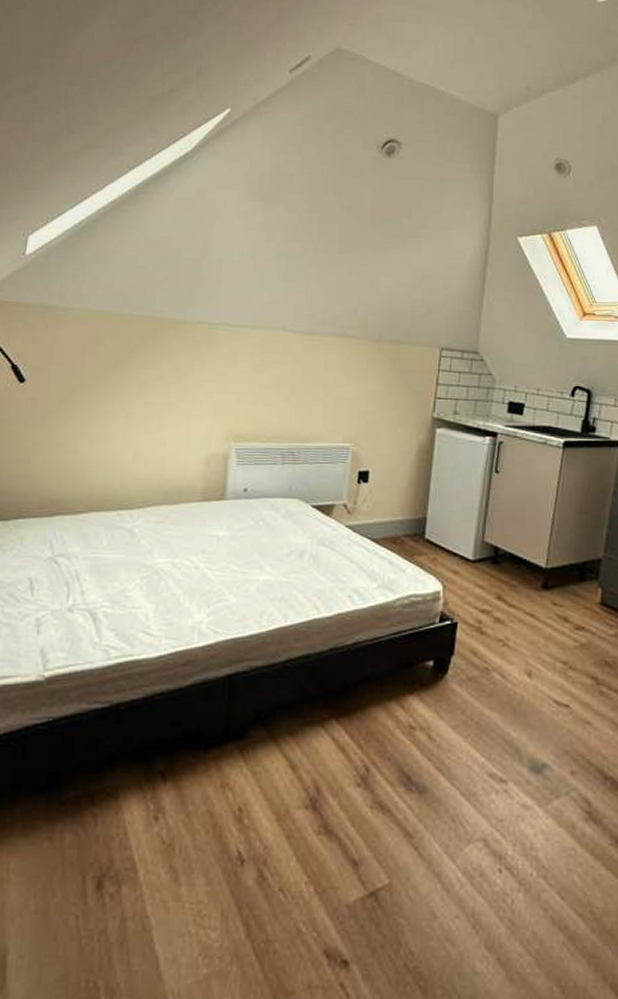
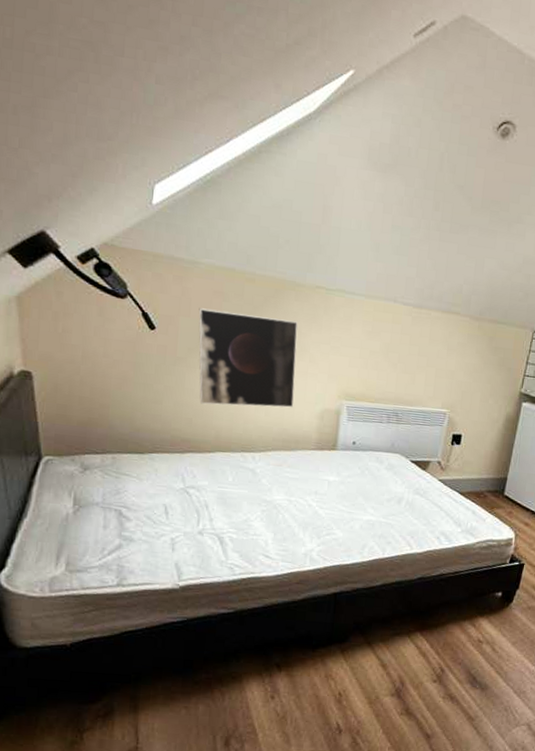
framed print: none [71,355,179,459] -> present [198,308,298,408]

